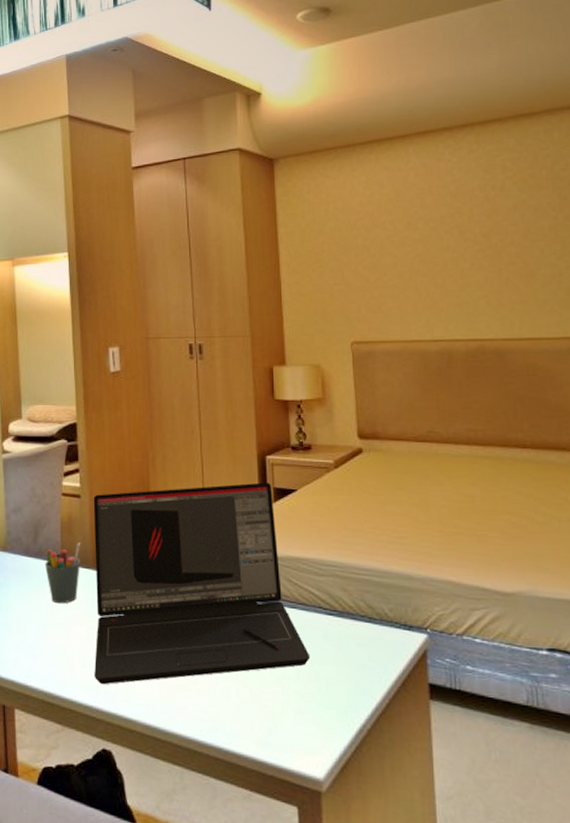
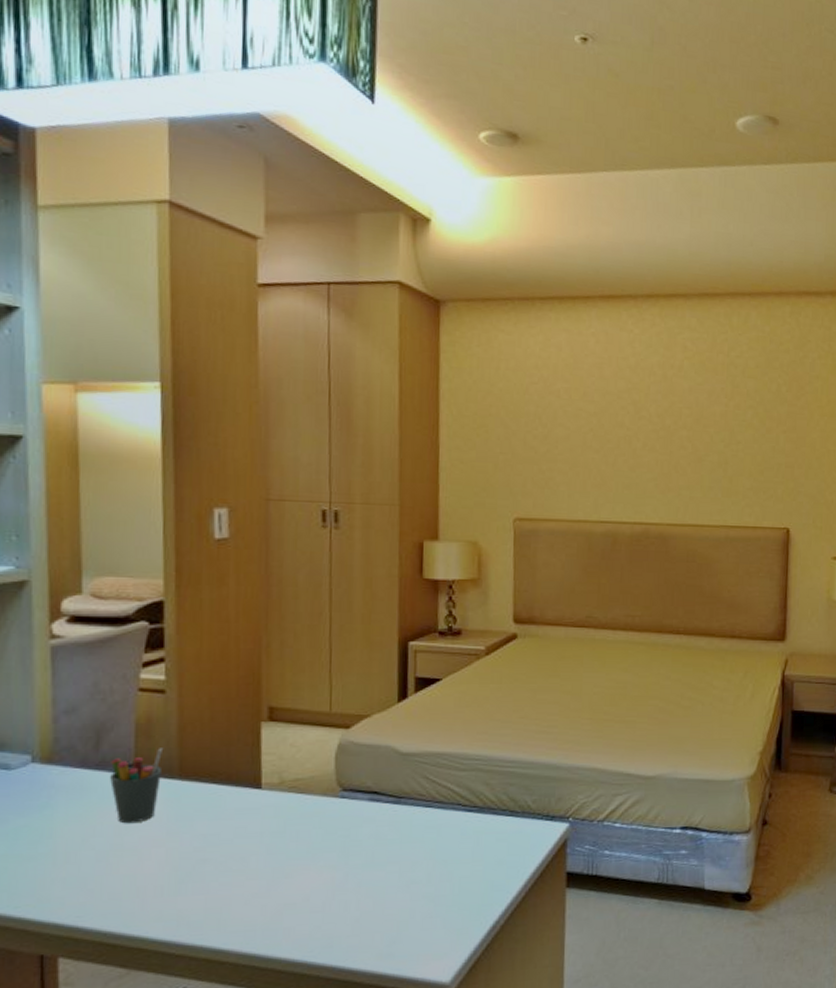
laptop: present [93,482,311,685] -> none [175,671,445,915]

